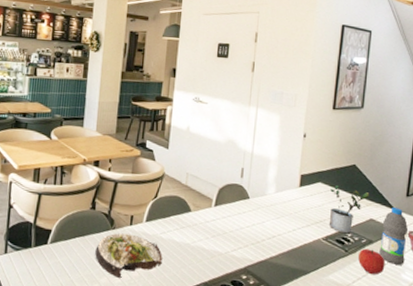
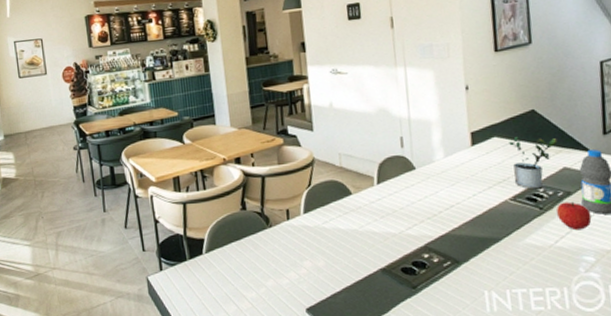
salad plate: present [95,233,162,278] -> none [255,229,330,278]

